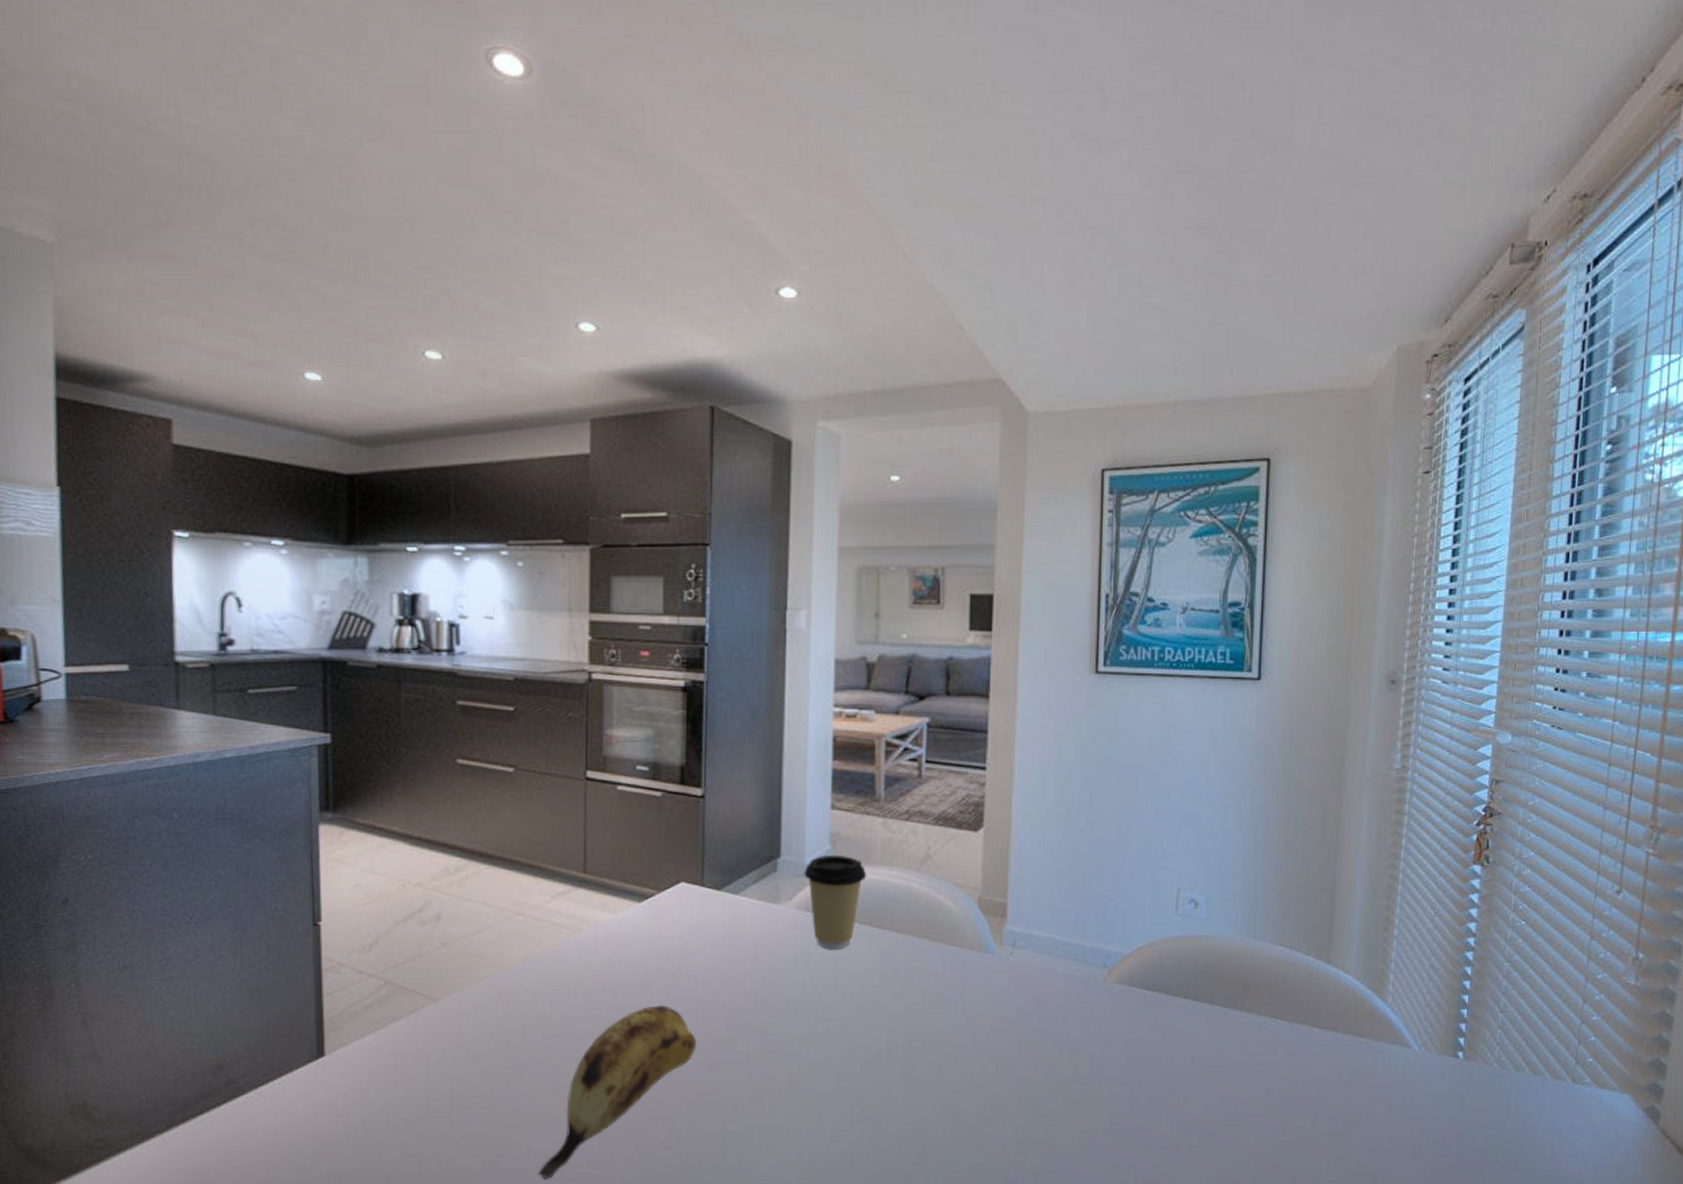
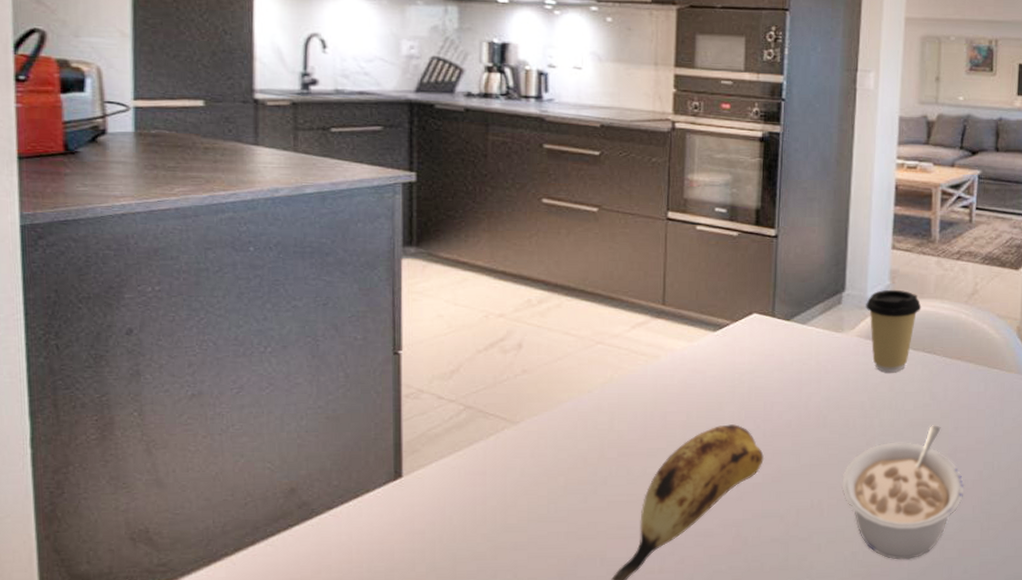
legume: none [783,1010,923,1163] -> present [842,425,965,560]

